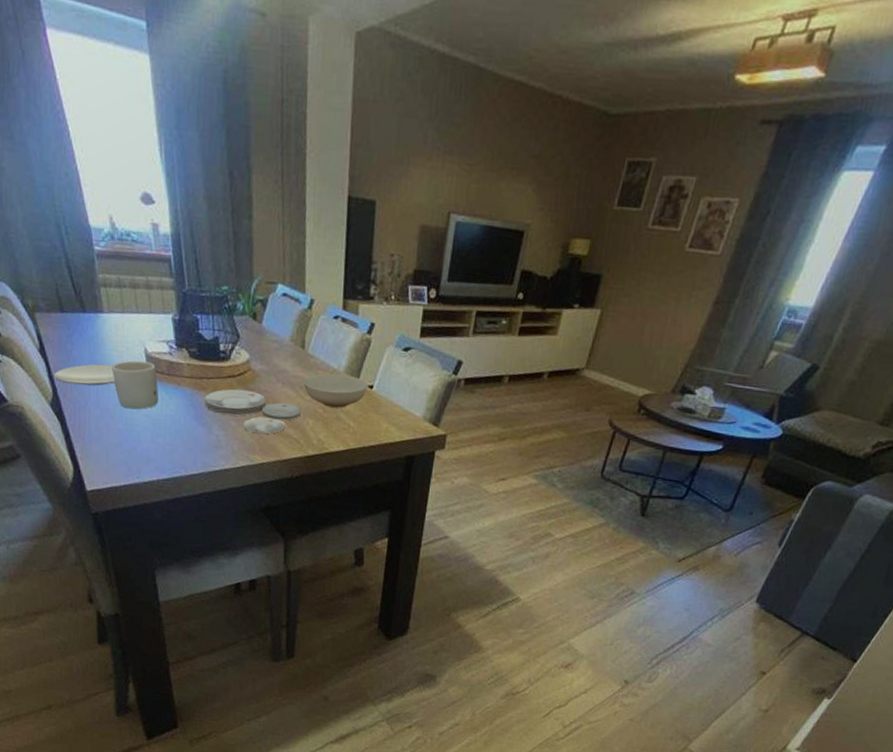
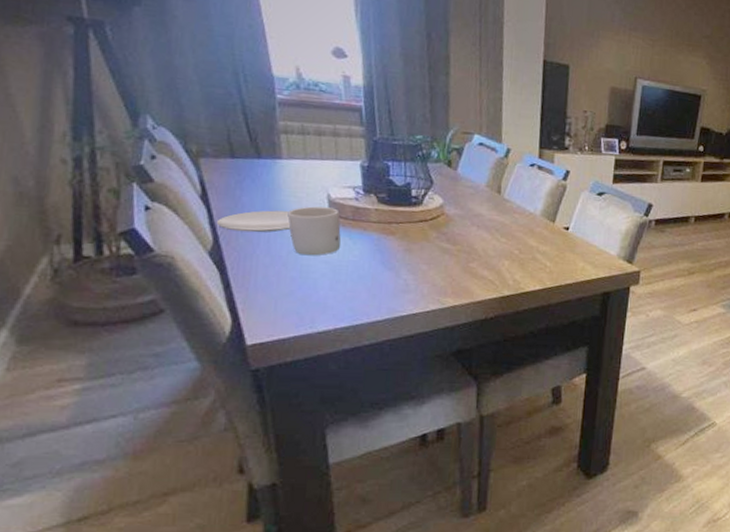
plate: present [204,389,301,435] -> none [392,232,497,277]
bowl: present [303,373,369,408] -> none [498,216,565,249]

